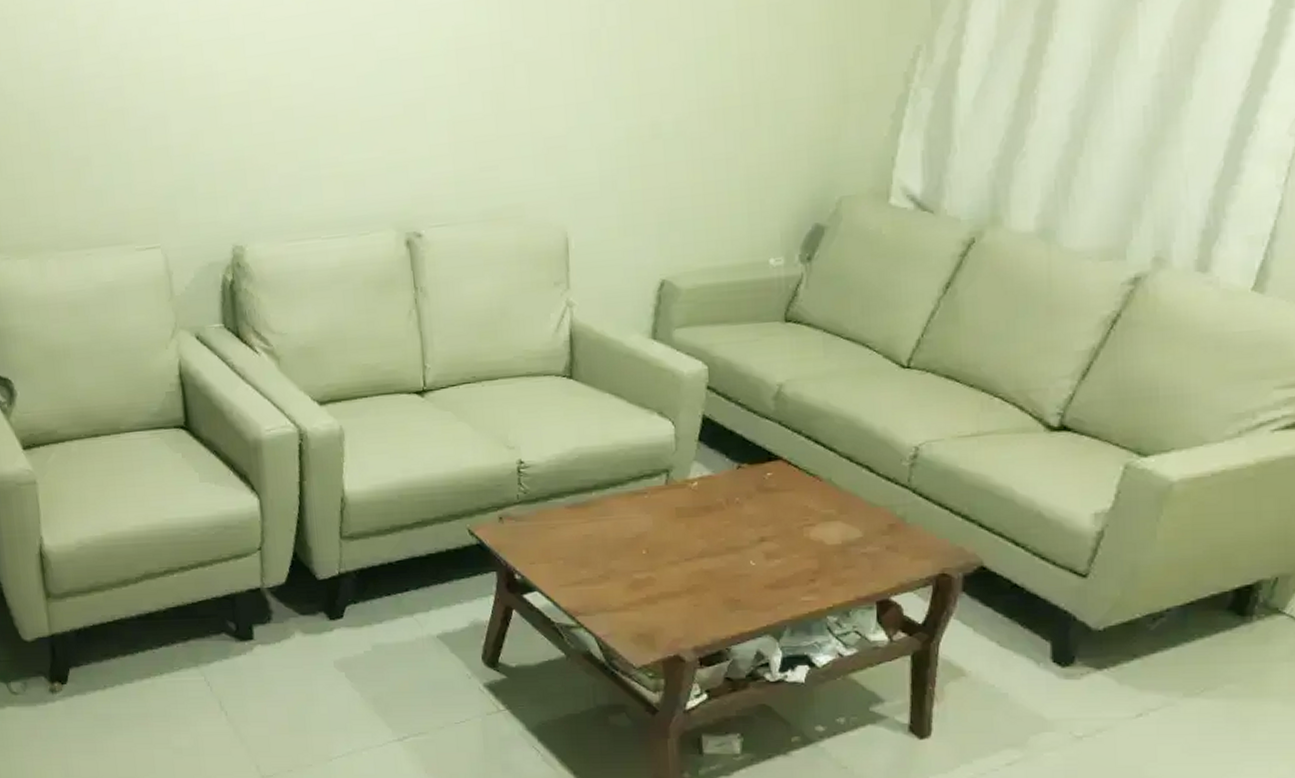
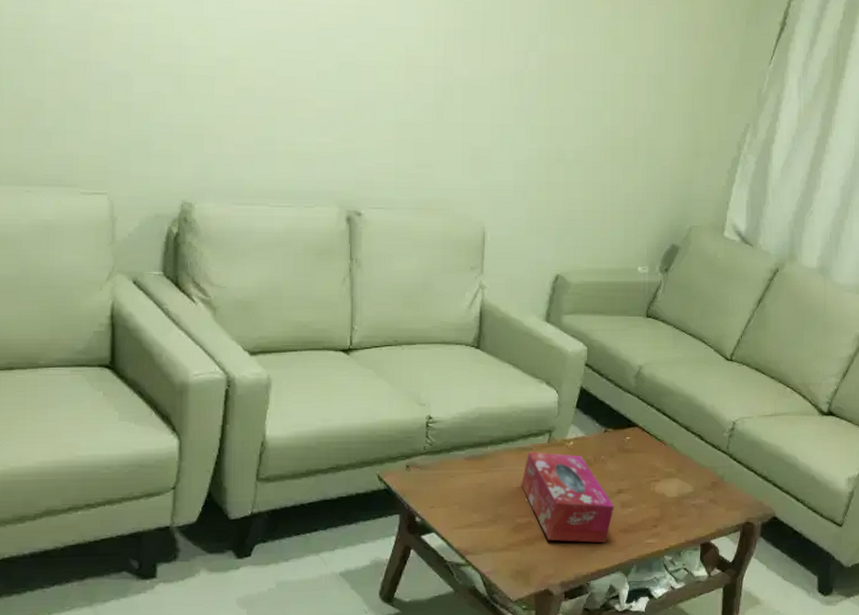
tissue box: none [636,496,757,602] -> present [521,452,614,543]

